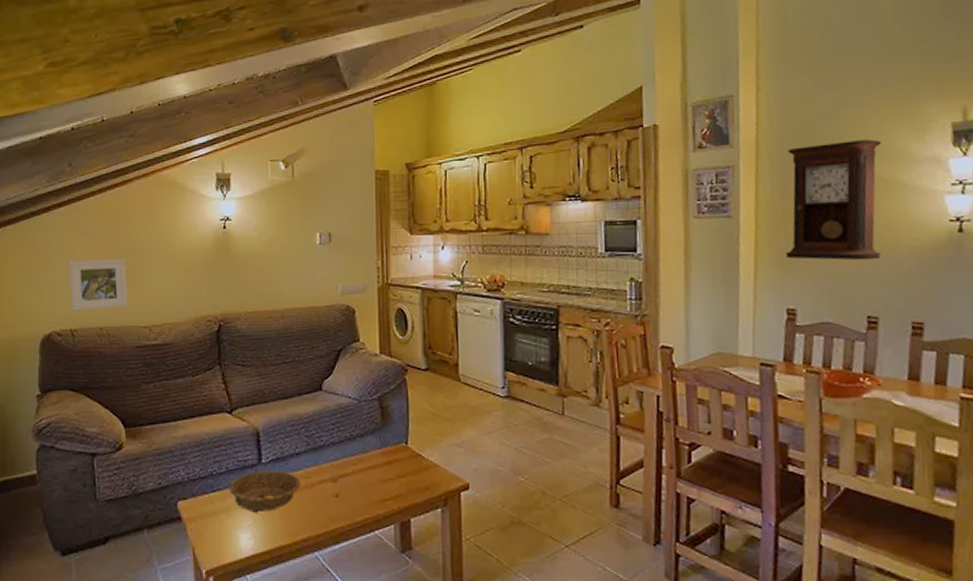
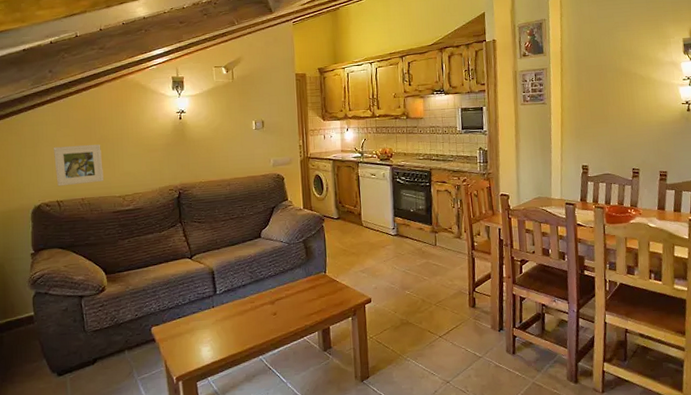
decorative bowl: present [229,470,301,513] -> none [192,299,247,331]
pendulum clock: present [786,139,882,261] -> none [581,50,641,132]

